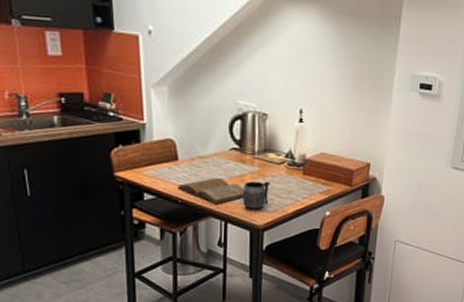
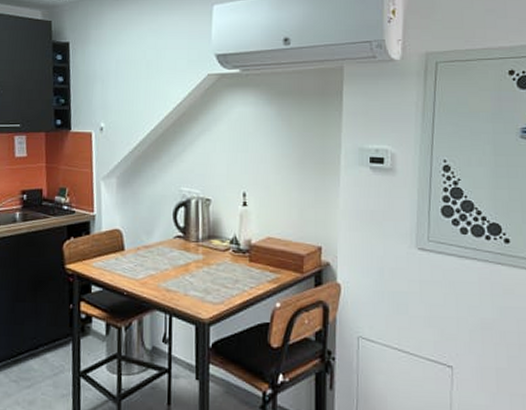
book: present [178,177,244,205] -> none [124,267,188,297]
mug: present [242,181,270,211] -> none [187,270,215,303]

